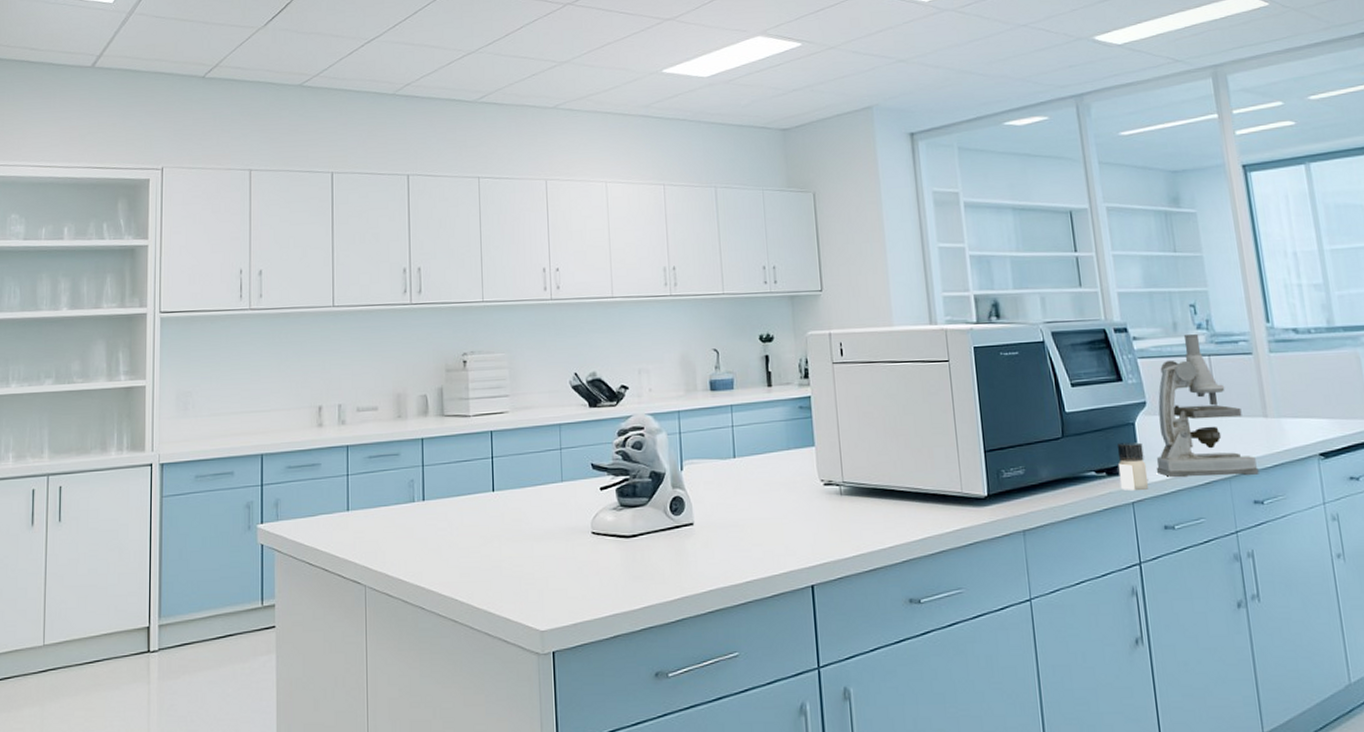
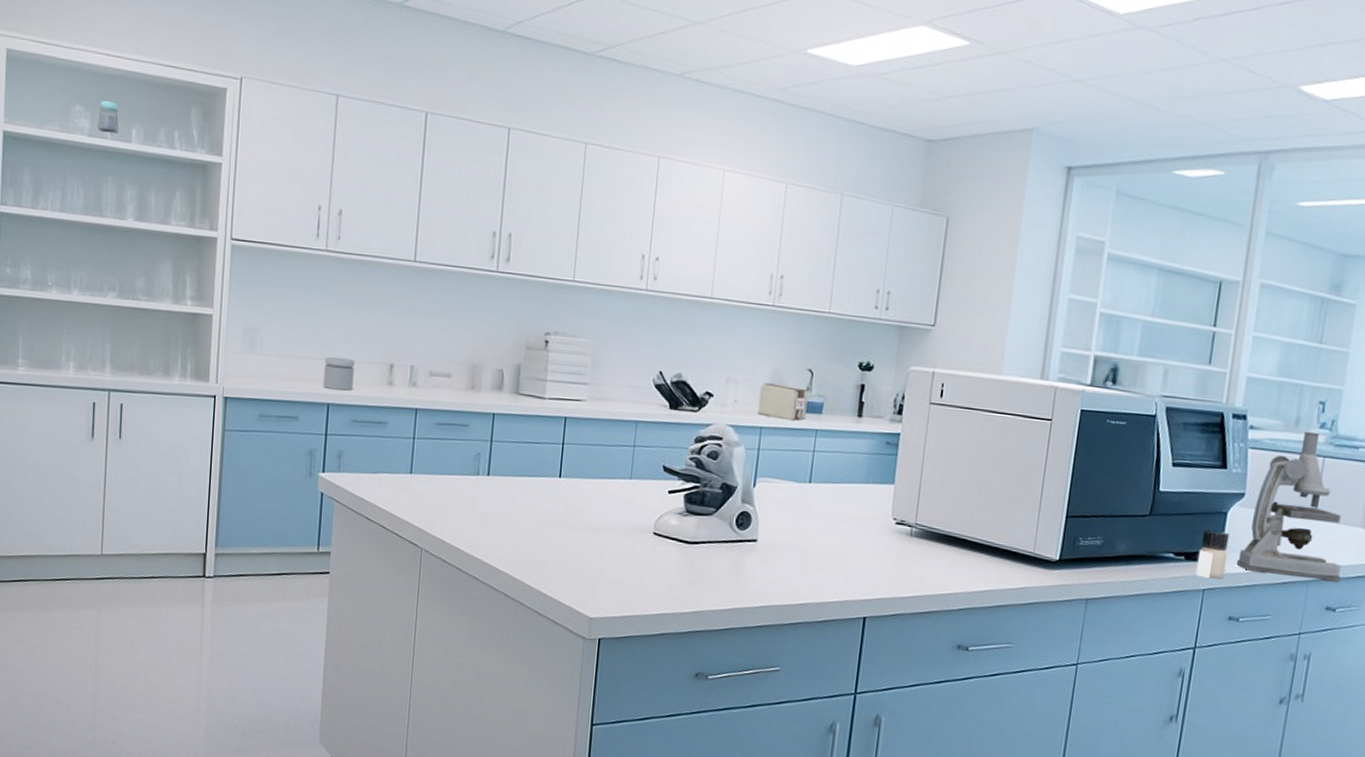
salt shaker: none [32,205,52,235] -> present [98,100,119,134]
jar: none [255,407,284,441] -> present [323,356,355,391]
box: none [671,367,719,401] -> present [757,383,809,422]

